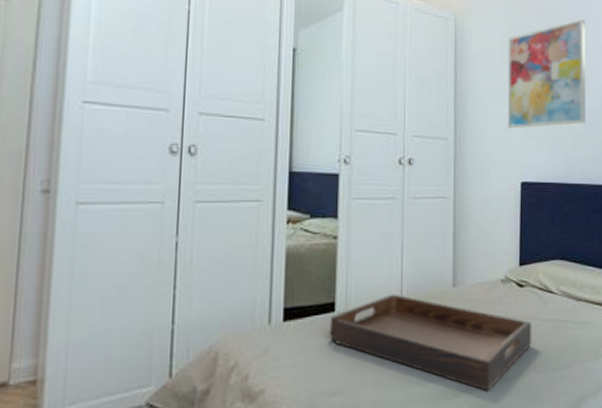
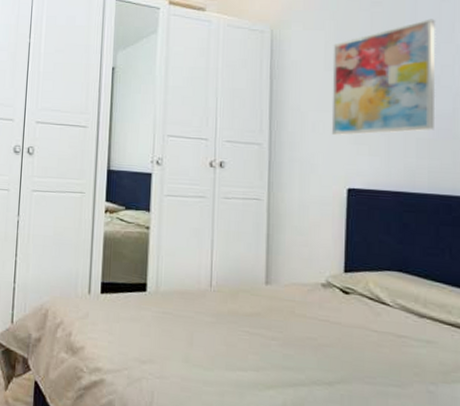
serving tray: present [329,294,532,391] -> none [141,283,359,391]

